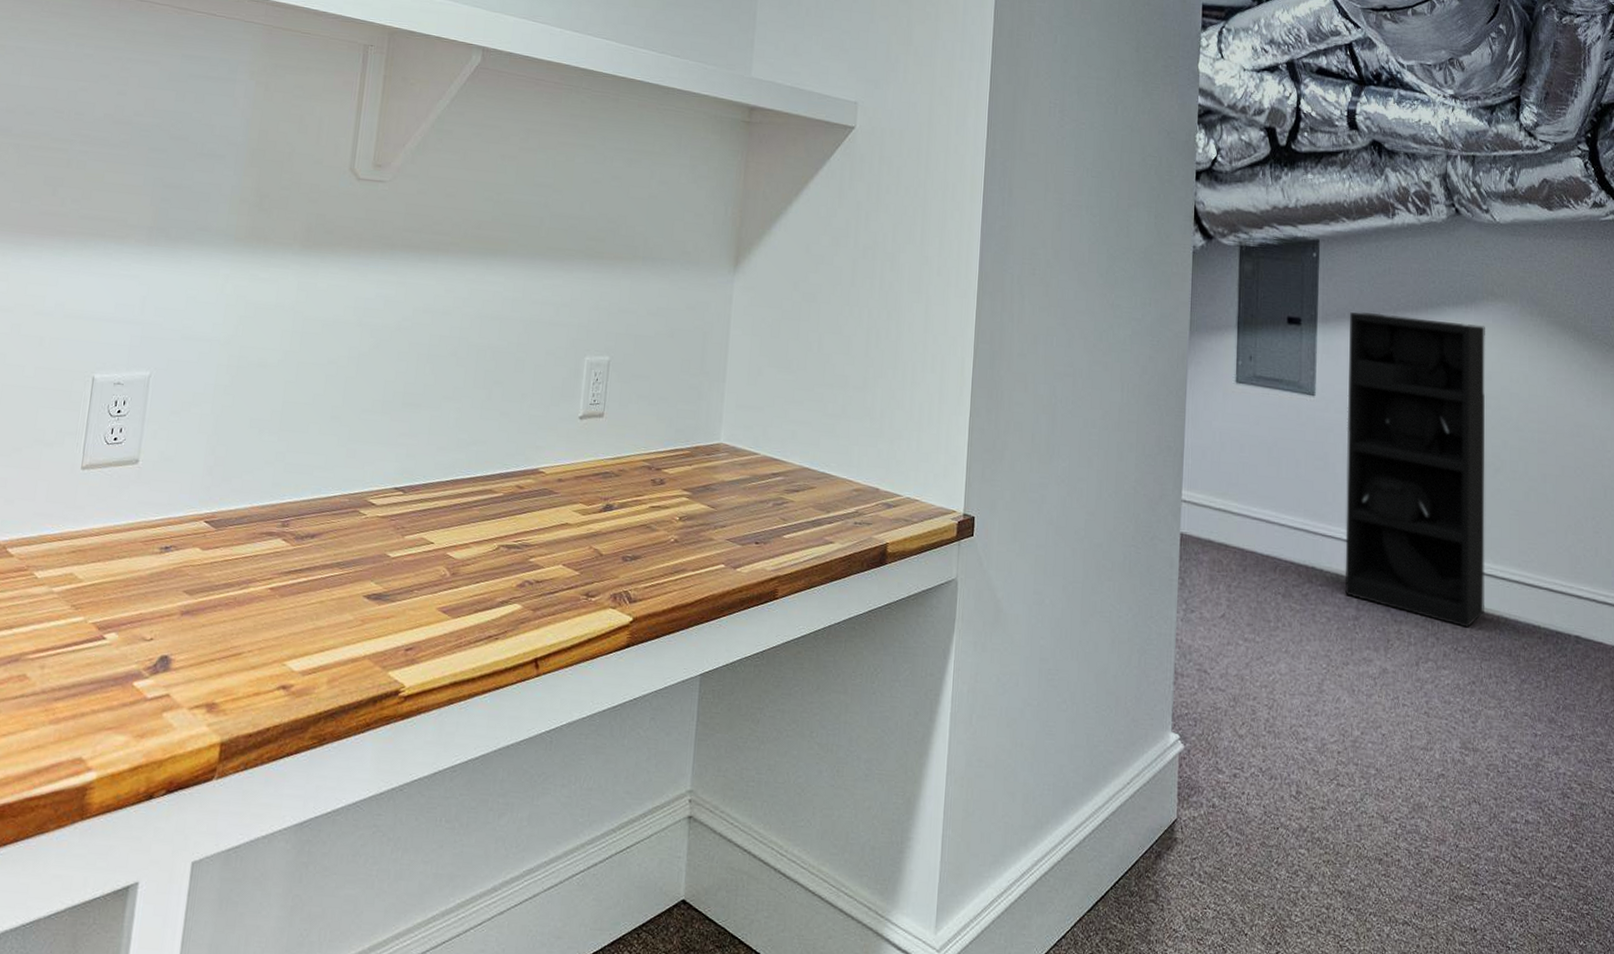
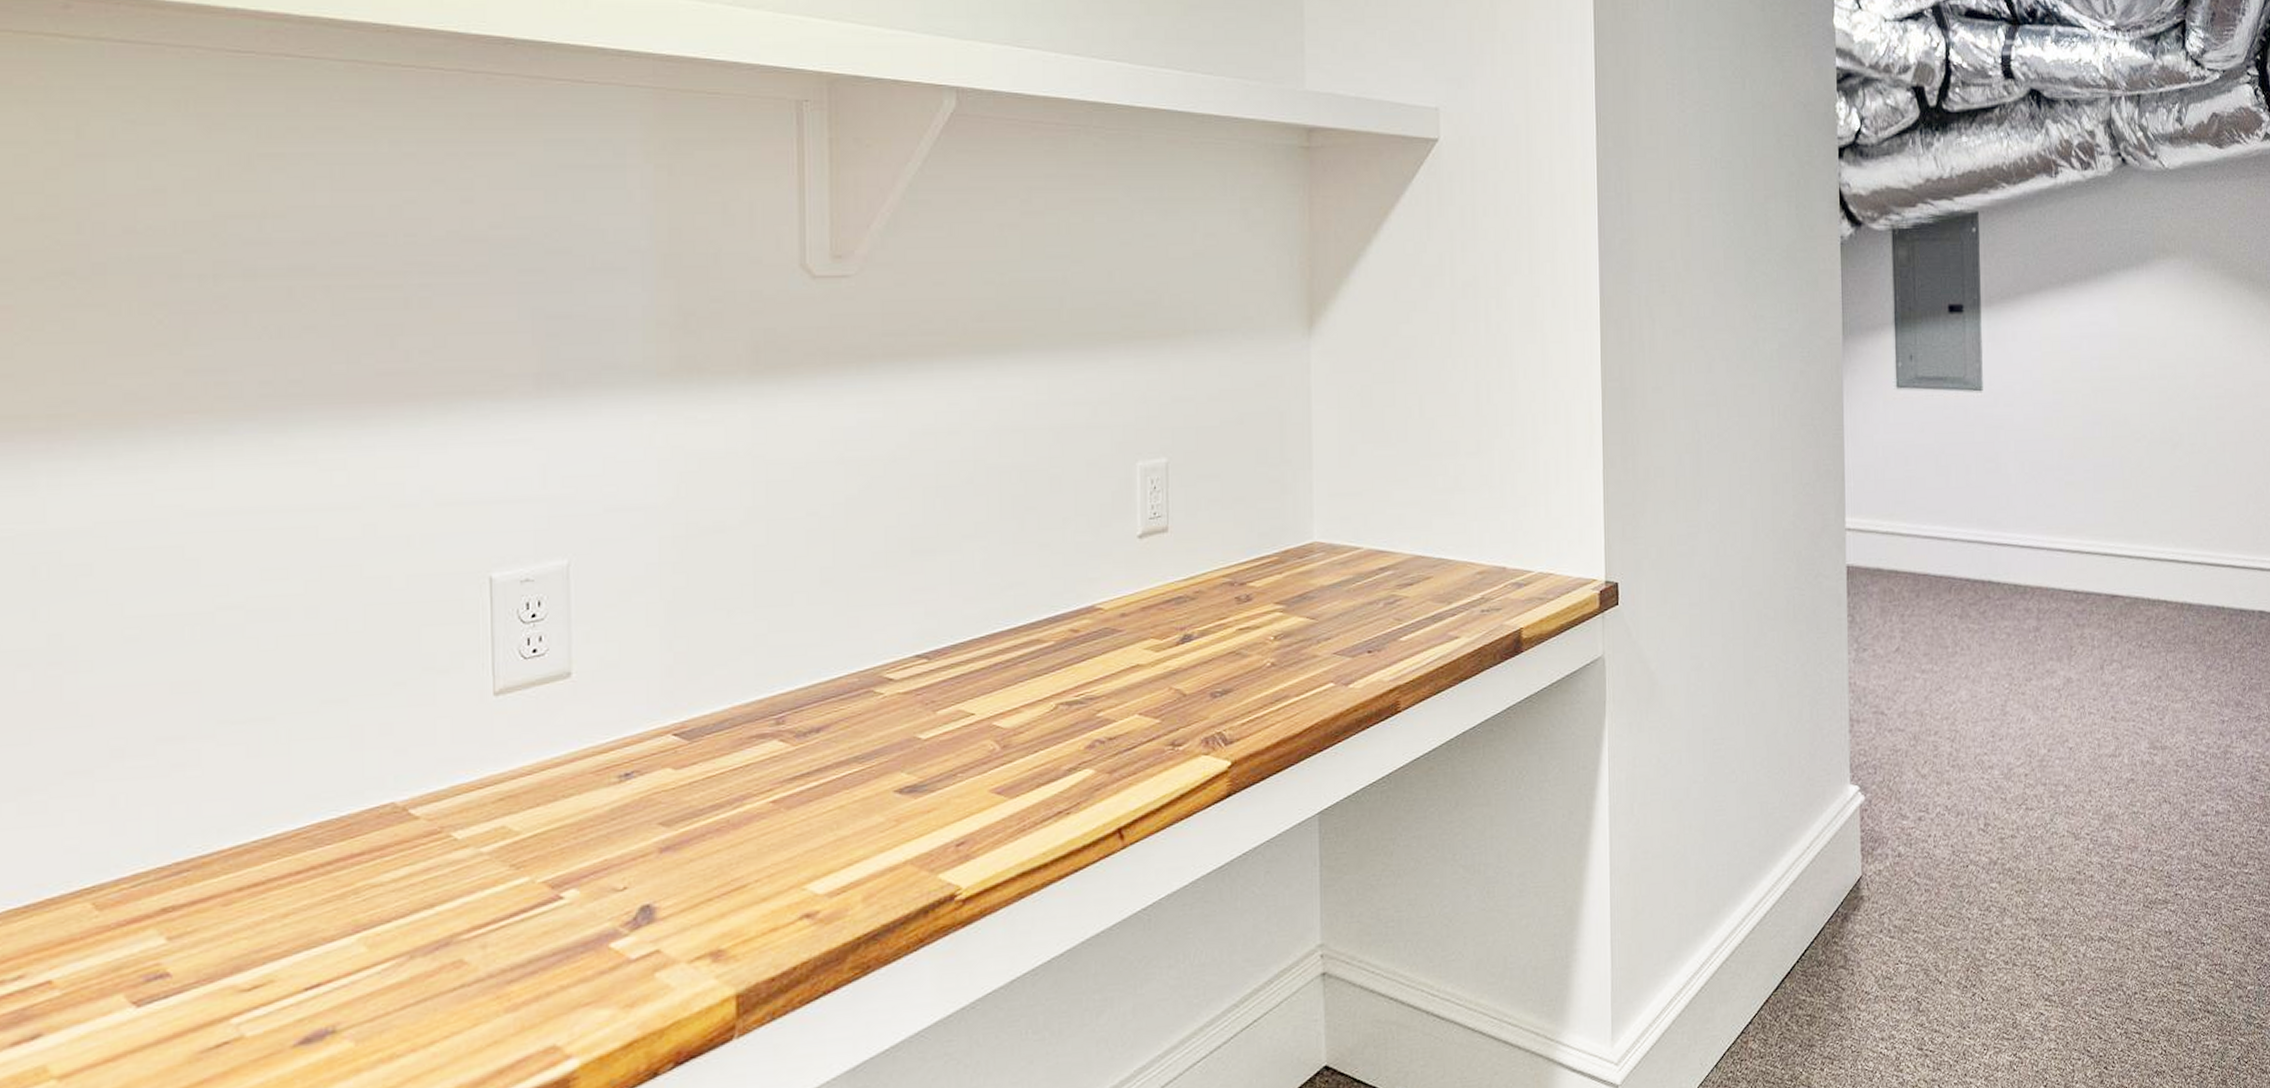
shelving unit: present [1344,312,1485,628] -> none [2015,287,2168,621]

